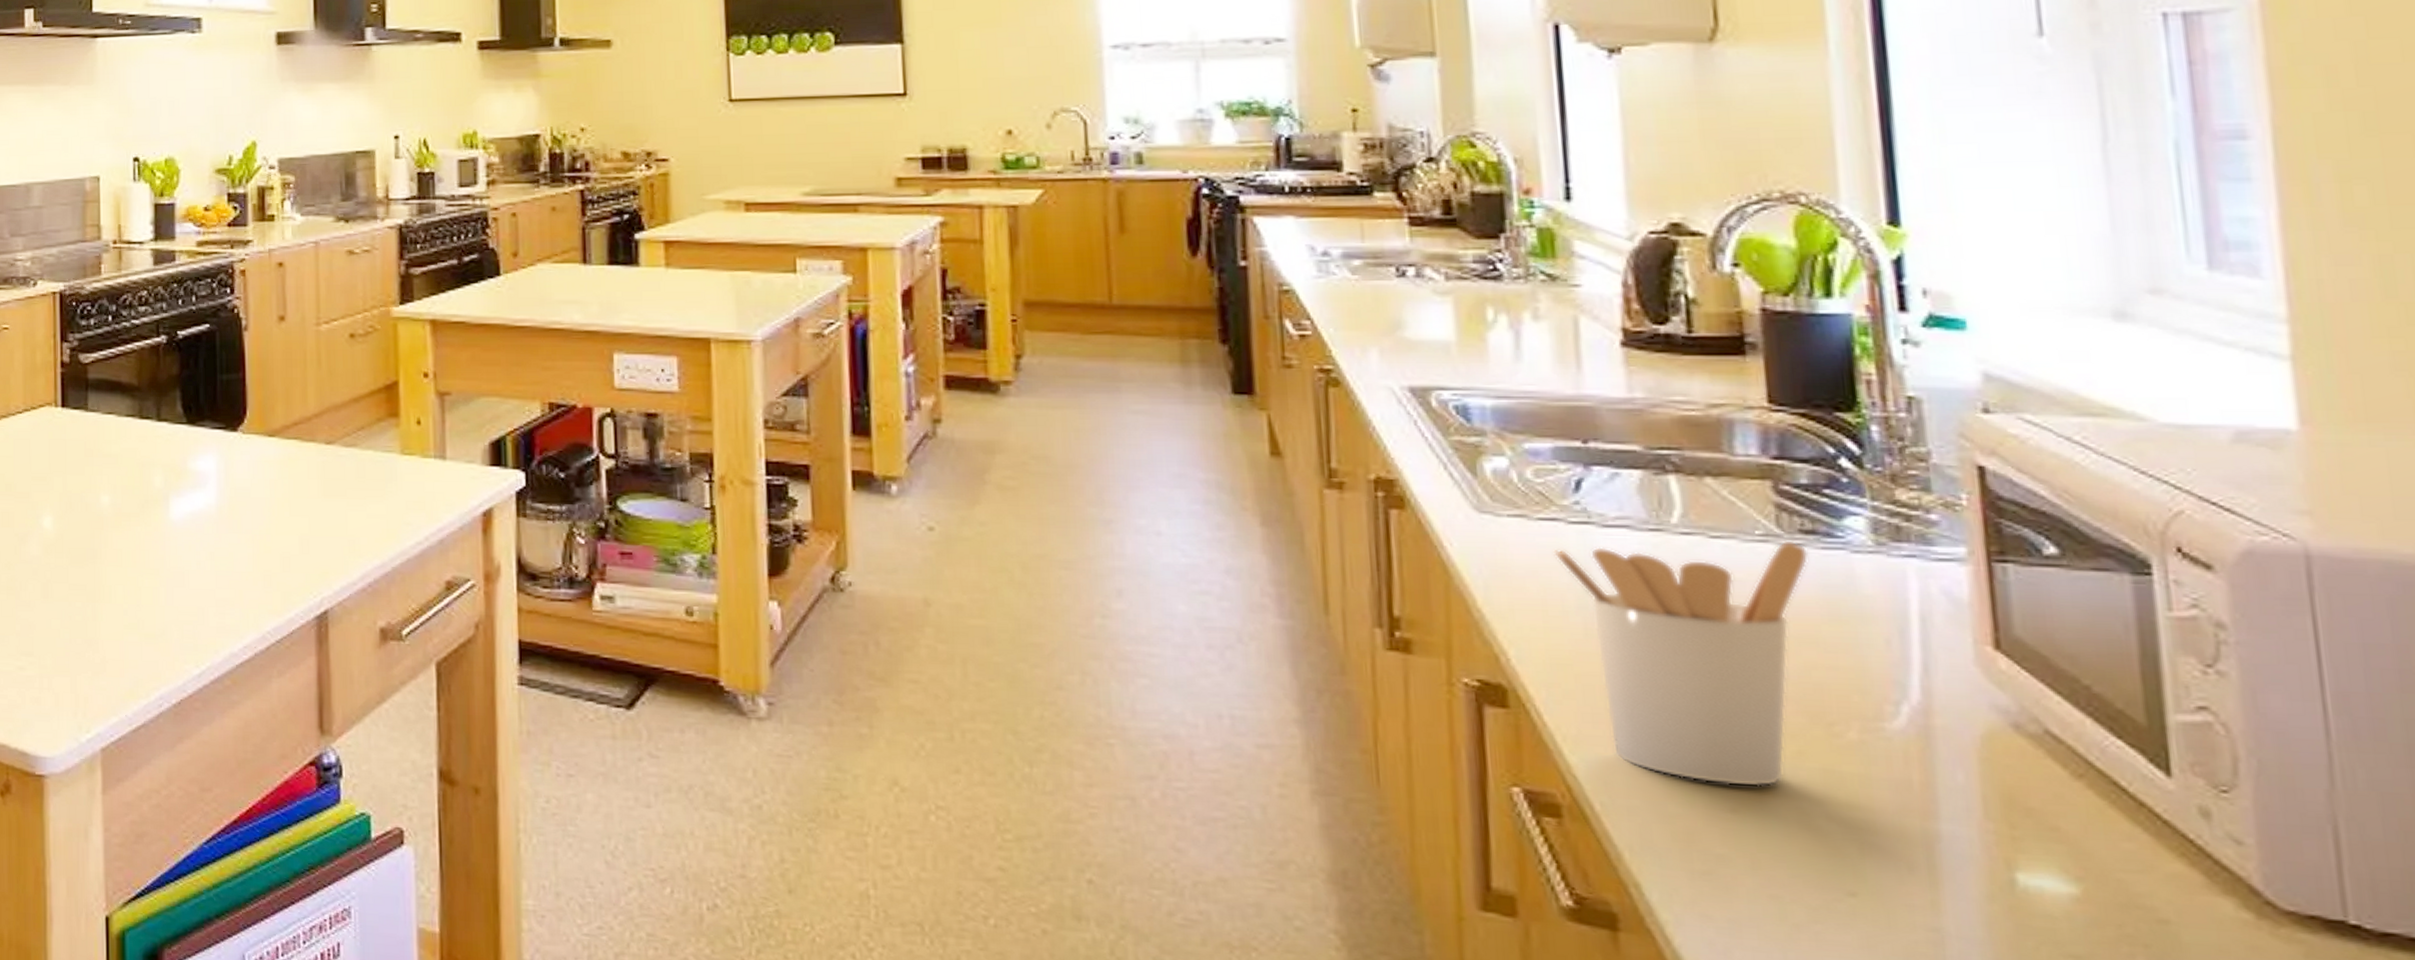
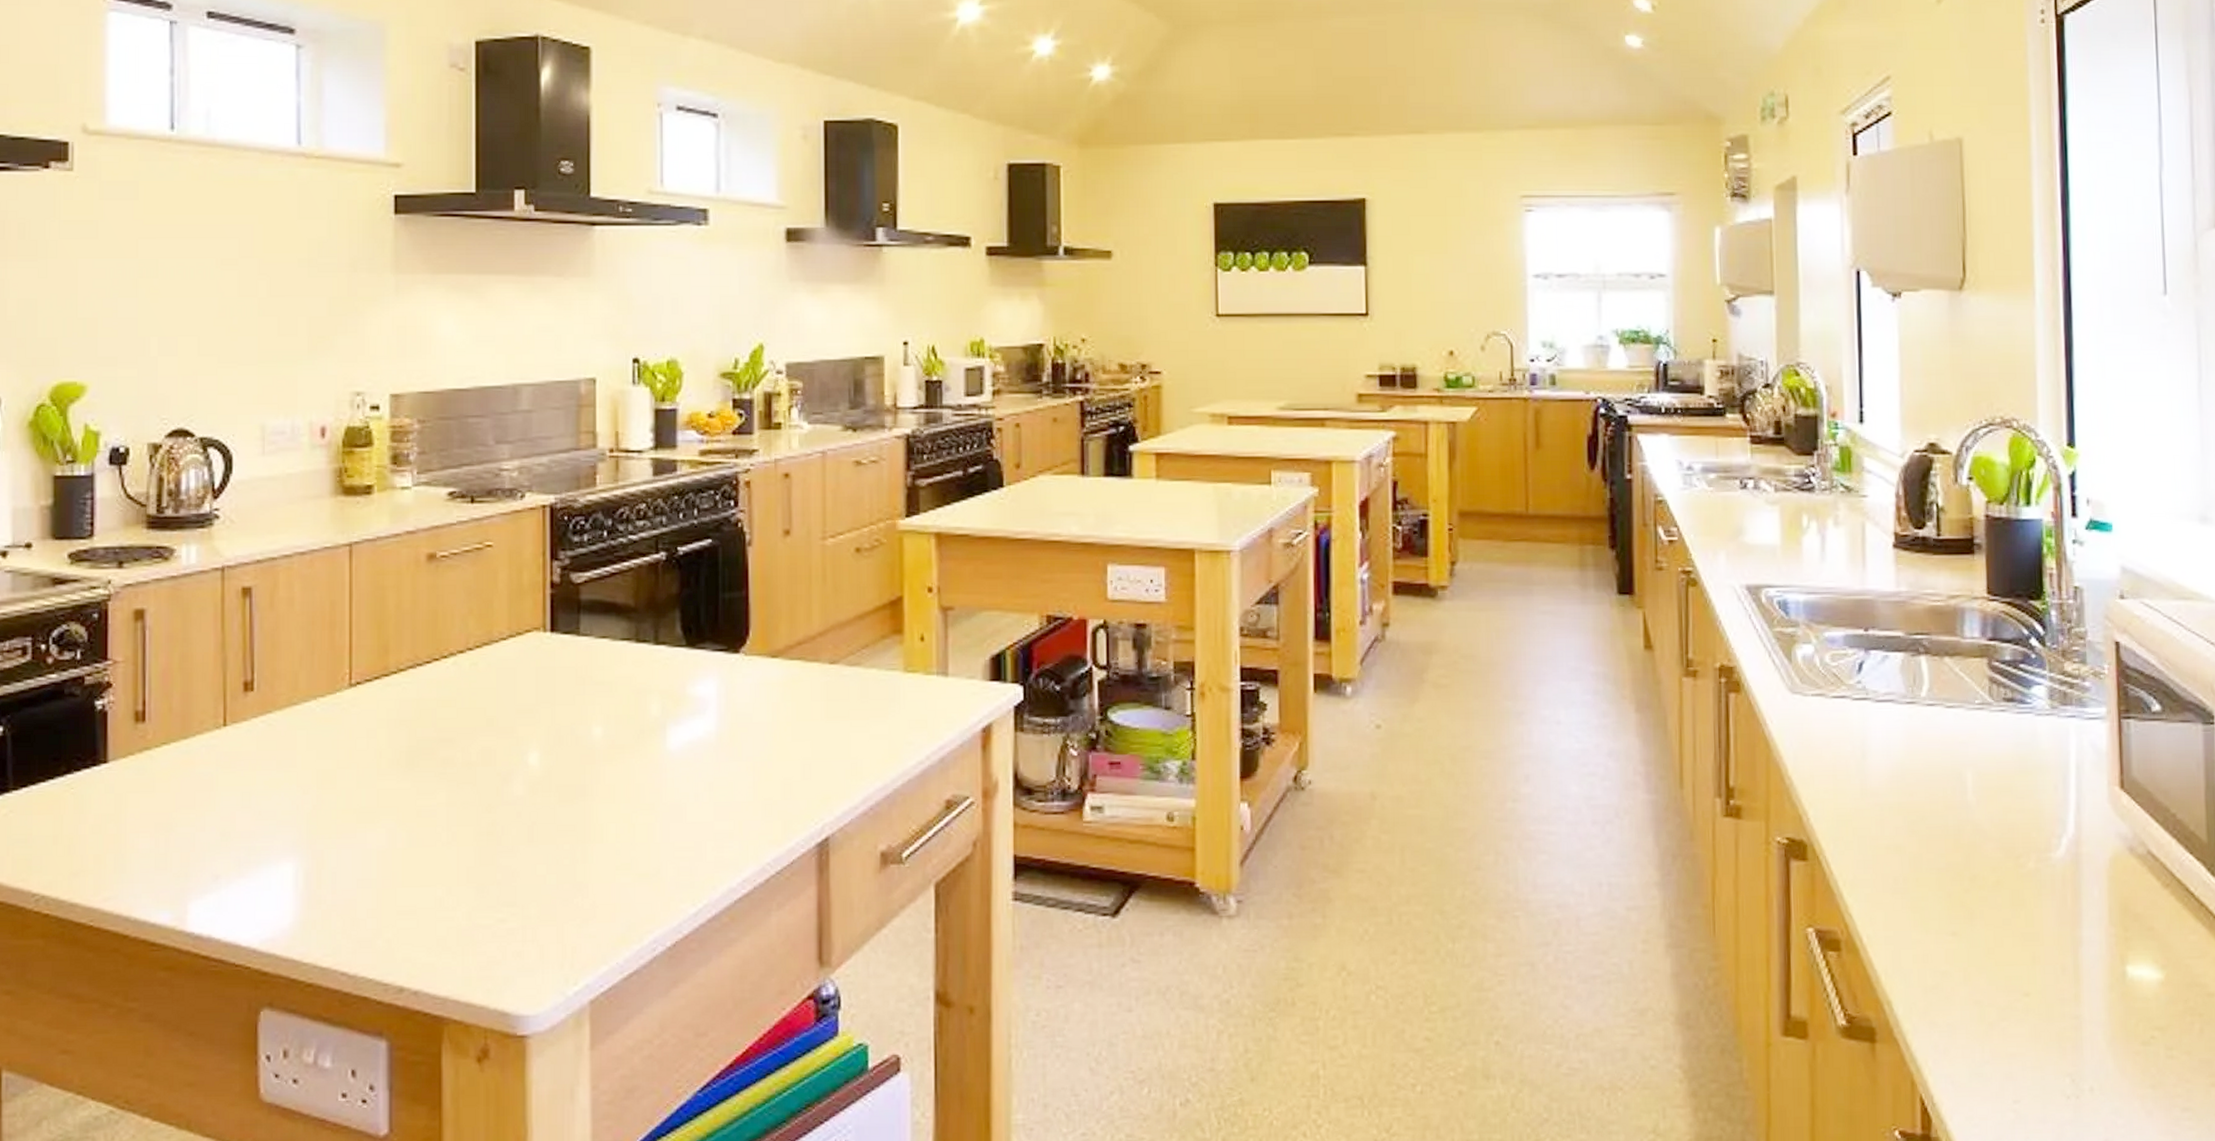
utensil holder: present [1553,540,1809,787] -> none [1842,707,2009,913]

